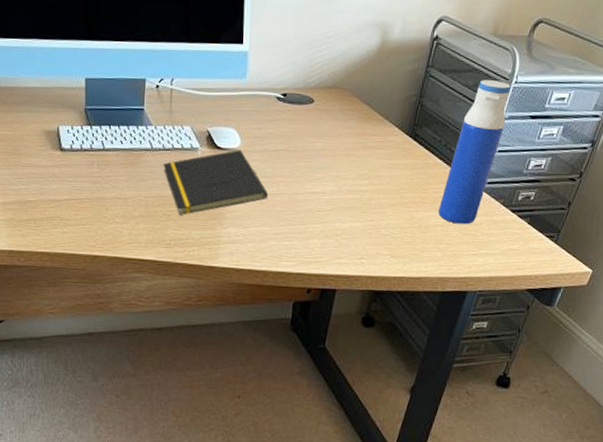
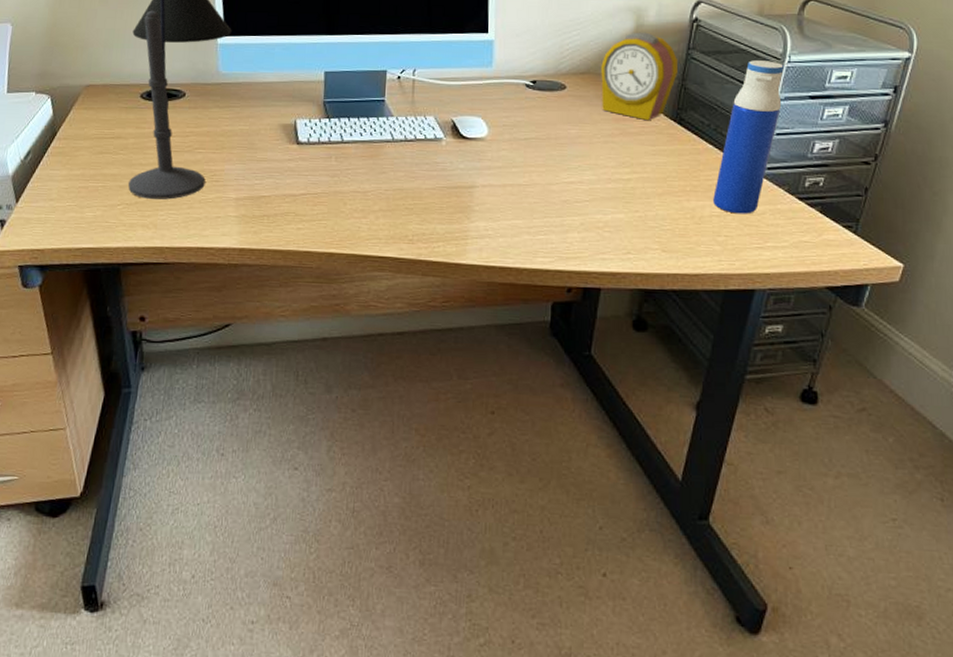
notepad: present [163,150,268,215] -> none [405,139,519,209]
alarm clock: none [346,48,417,136] -> present [601,32,677,121]

